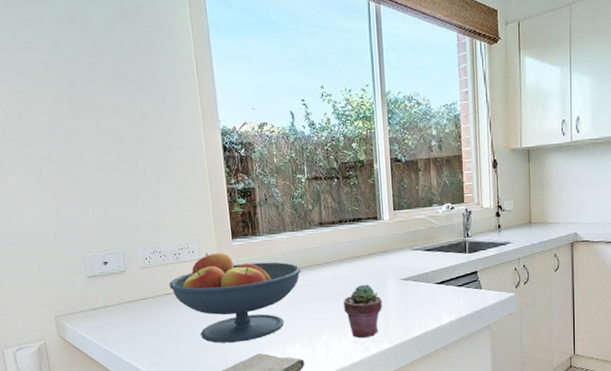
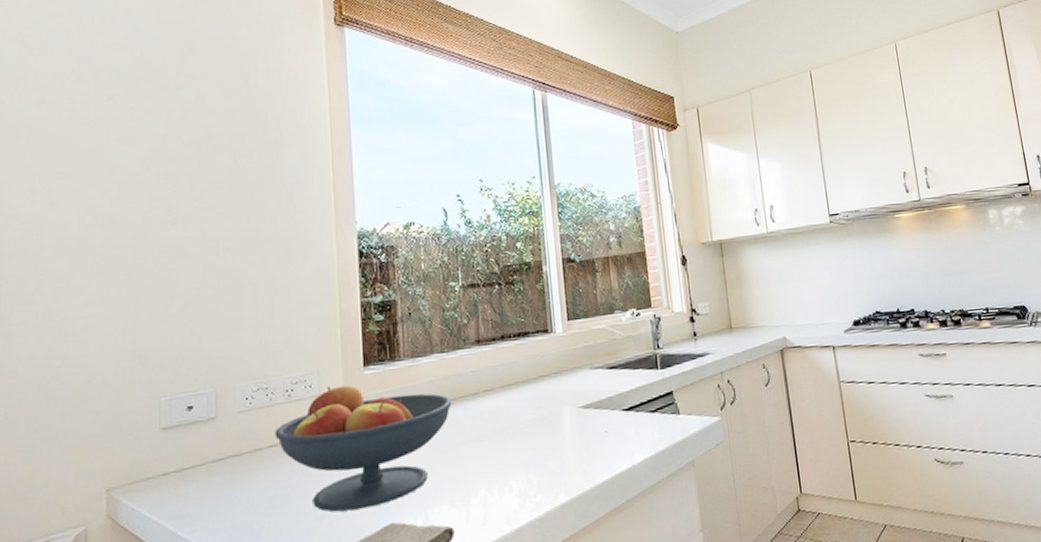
potted succulent: present [343,284,382,339] -> none [506,416,557,491]

